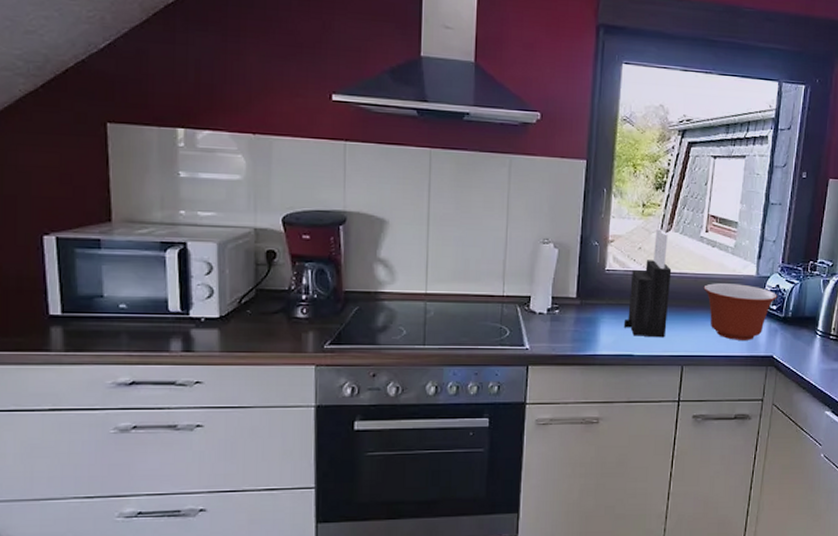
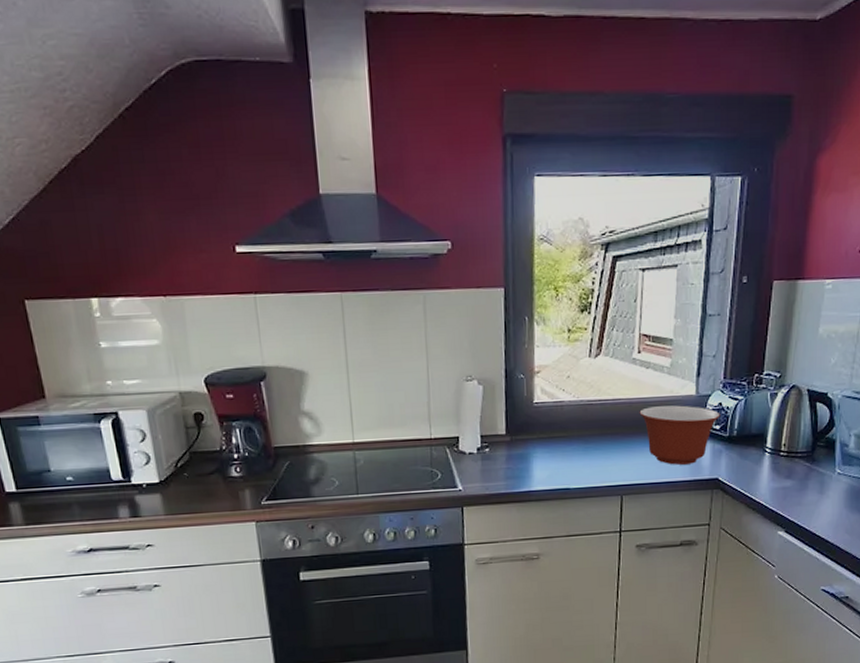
knife block: present [623,228,672,338] -> none [557,353,604,469]

